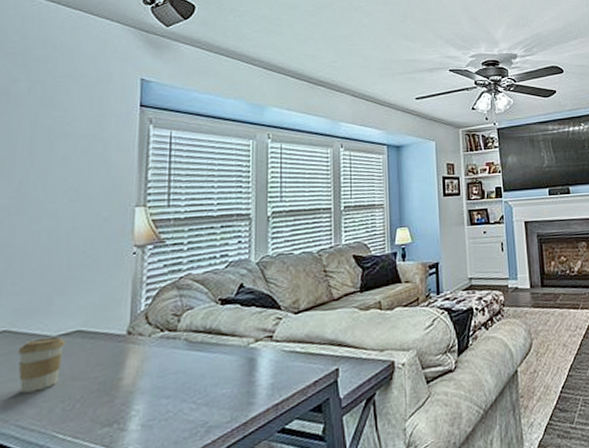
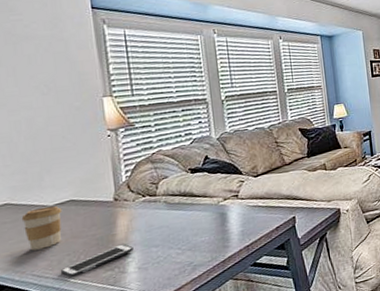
cell phone: none [48,391,140,432] -> present [60,244,134,278]

